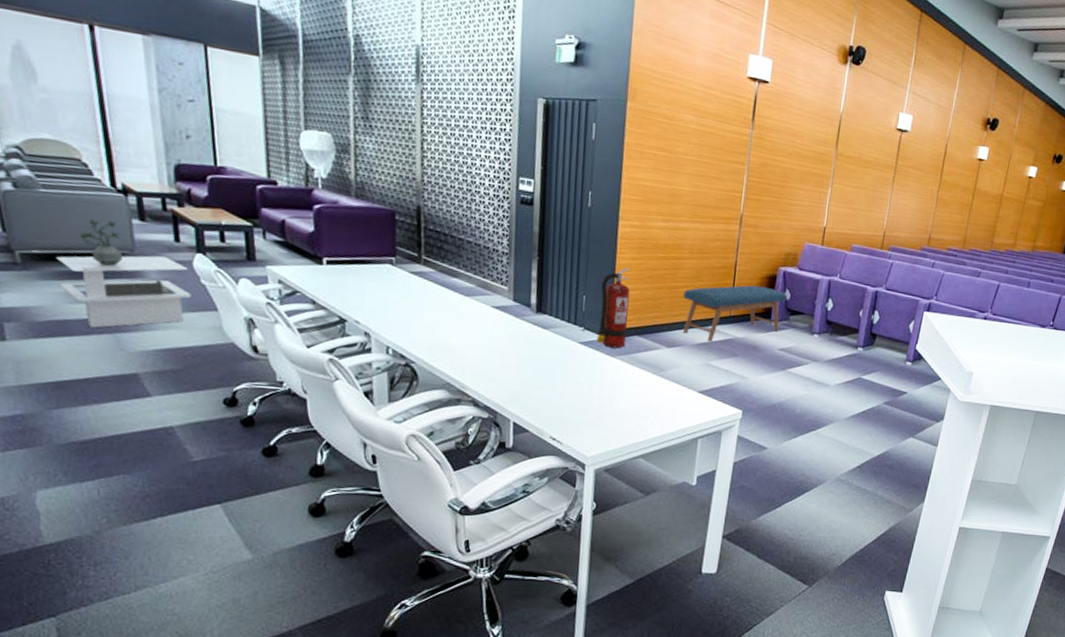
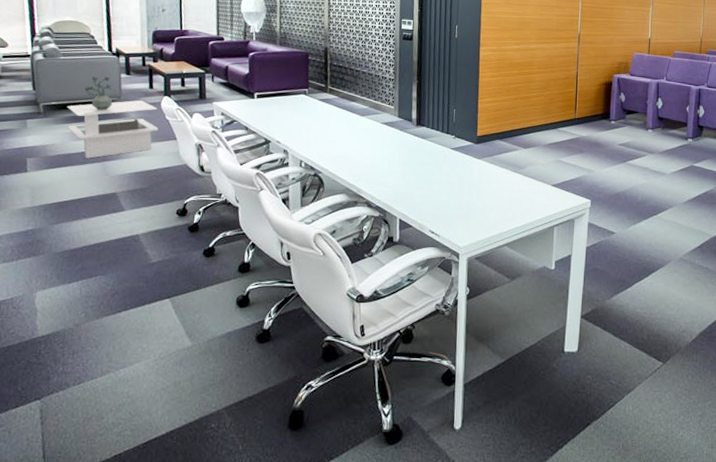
fire extinguisher: present [596,268,630,349] -> none [465,84,491,152]
bench: present [683,285,787,341] -> none [535,91,622,141]

